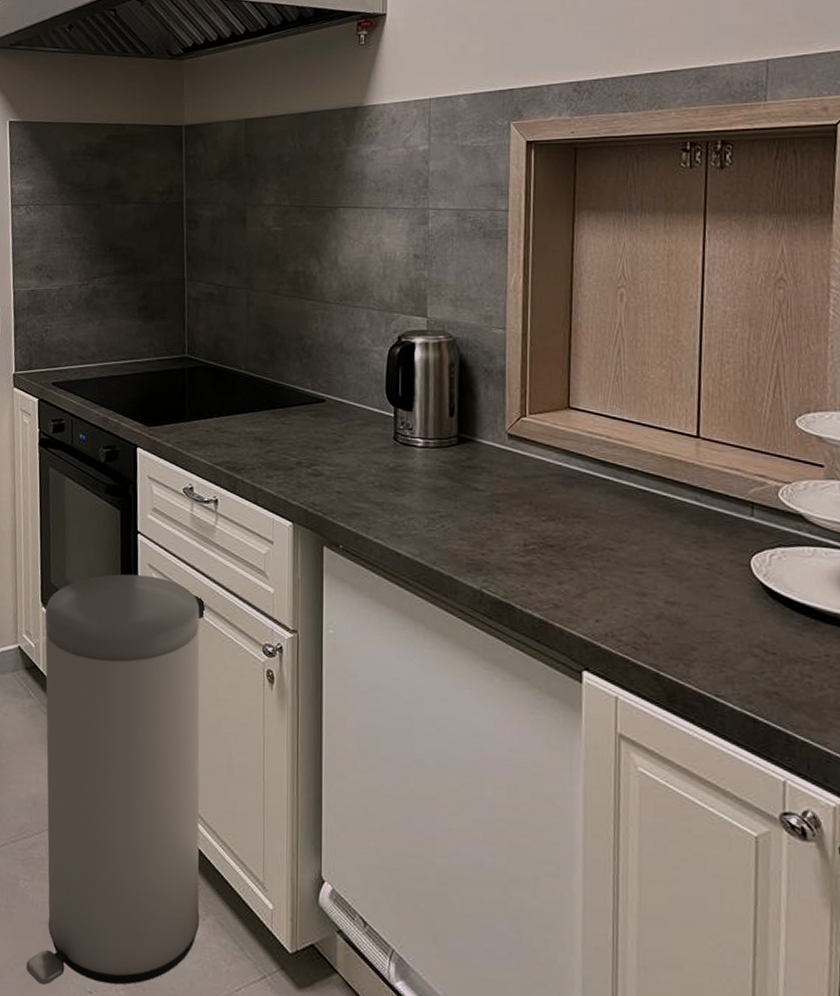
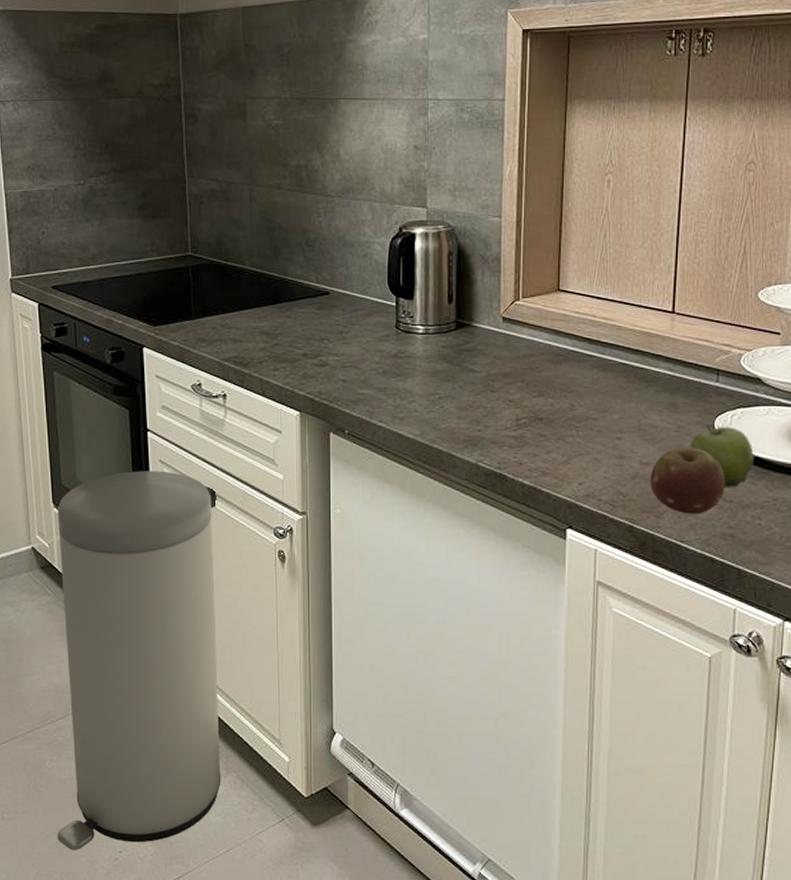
fruit: none [677,587,767,666] -> present [650,448,725,514]
fruit: none [722,565,800,638] -> present [689,426,754,487]

